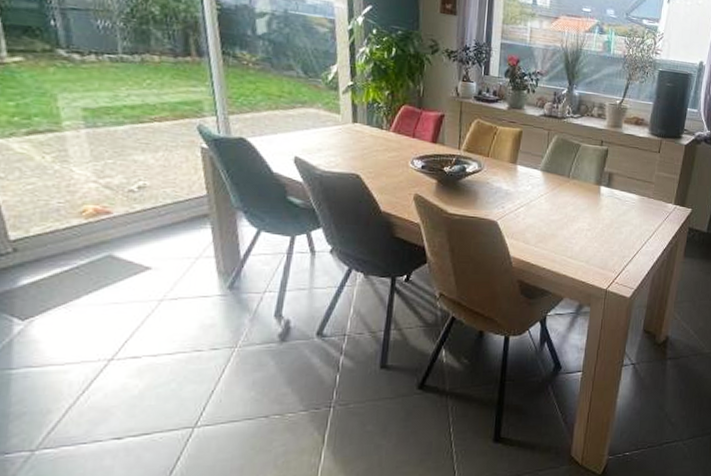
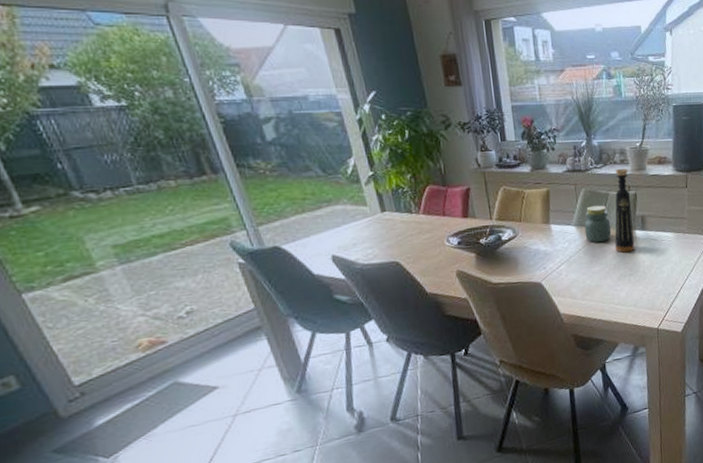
jar: none [549,153,578,191] -> present [584,205,612,243]
bottle: none [577,121,604,207] -> present [614,168,635,253]

